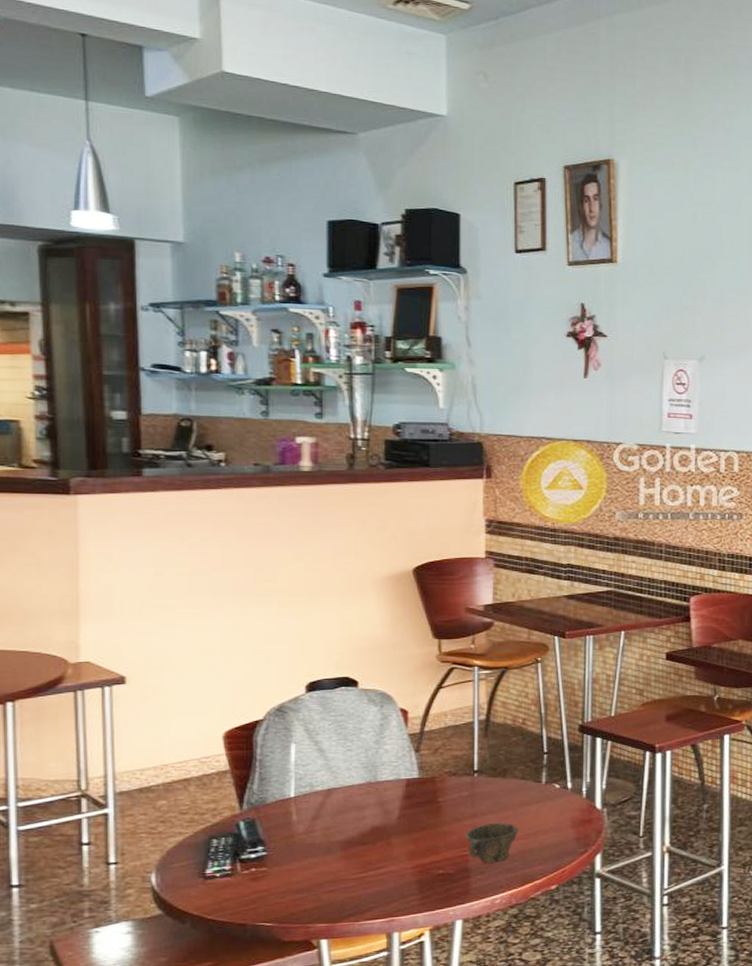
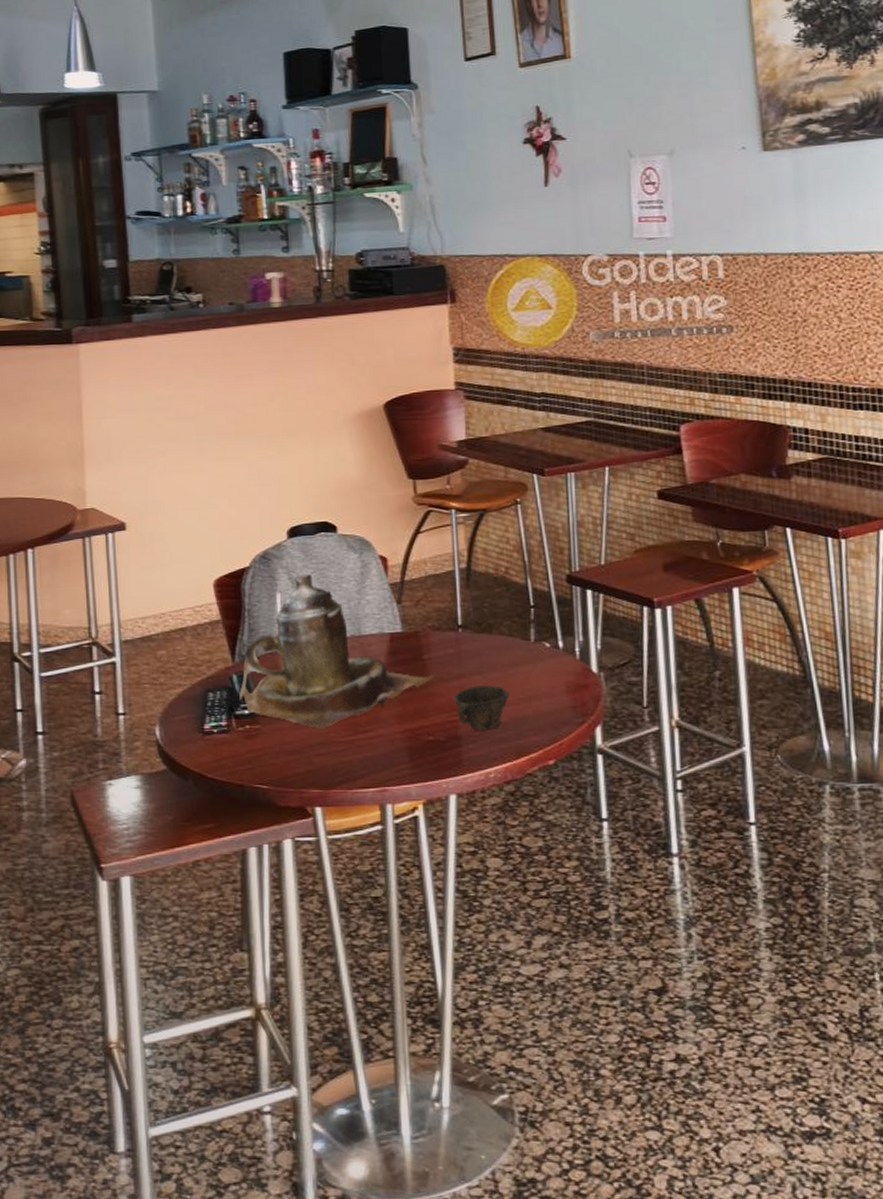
teapot: none [246,726,450,869] -> present [239,574,436,730]

